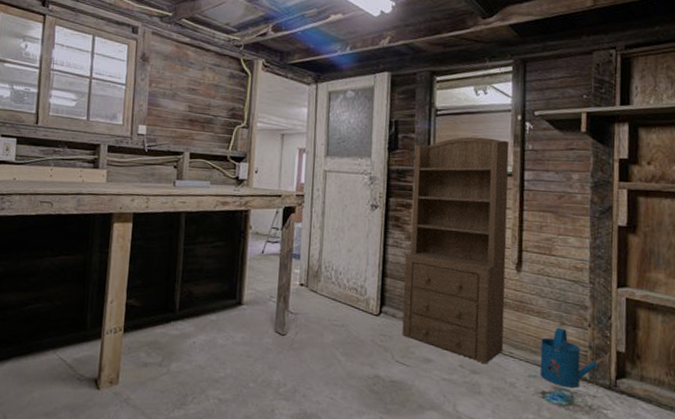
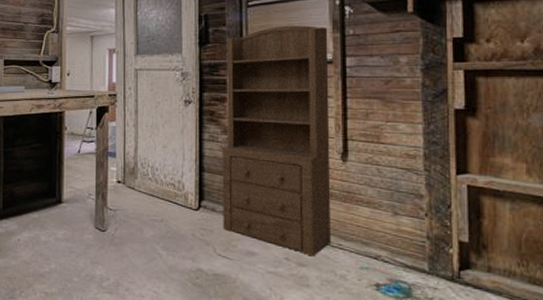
watering can: present [539,328,613,388] -> none [372,218,454,280]

